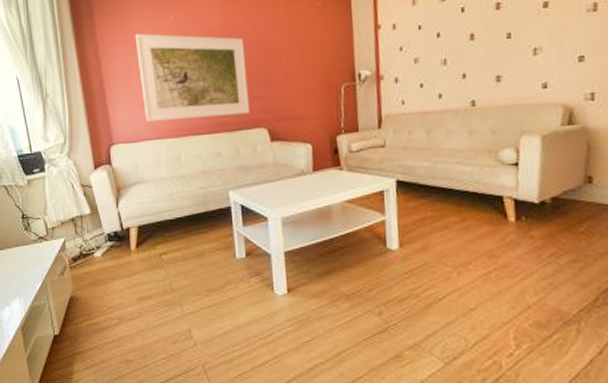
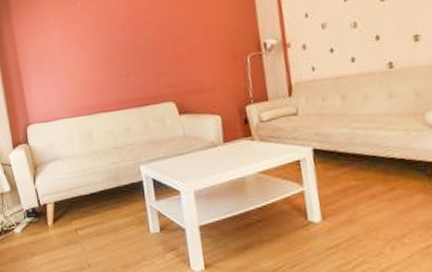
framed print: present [135,33,249,123] -> none [47,17,156,103]

